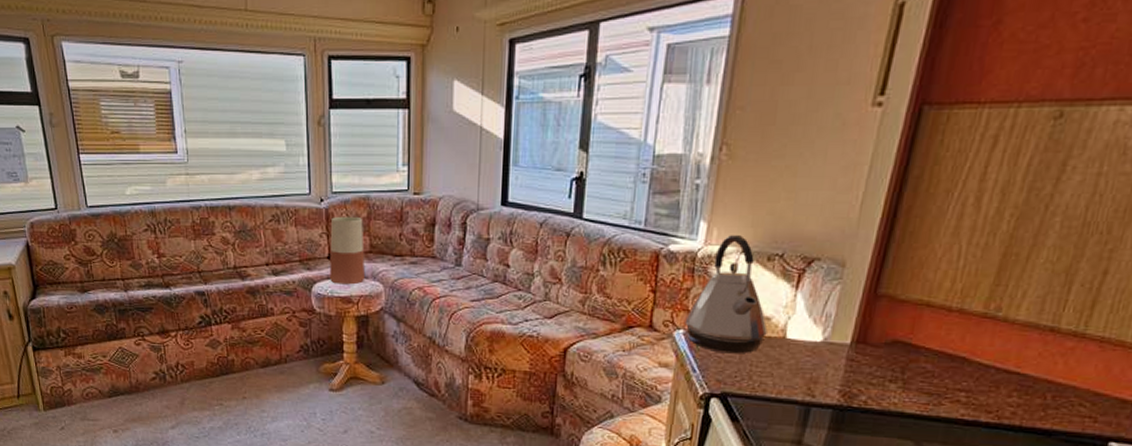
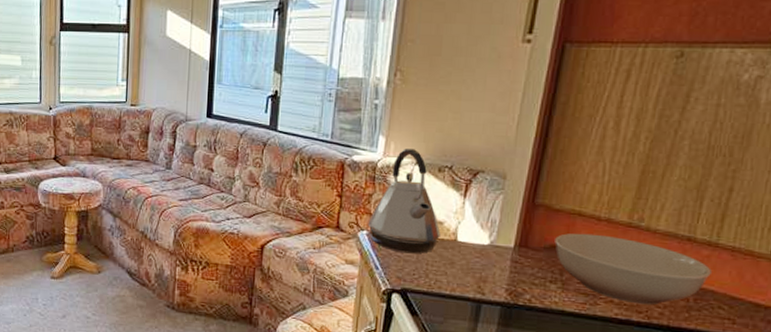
vase: present [330,216,365,285] -> none [55,122,87,183]
bowl: none [897,326,1076,404] -> present [555,233,713,305]

